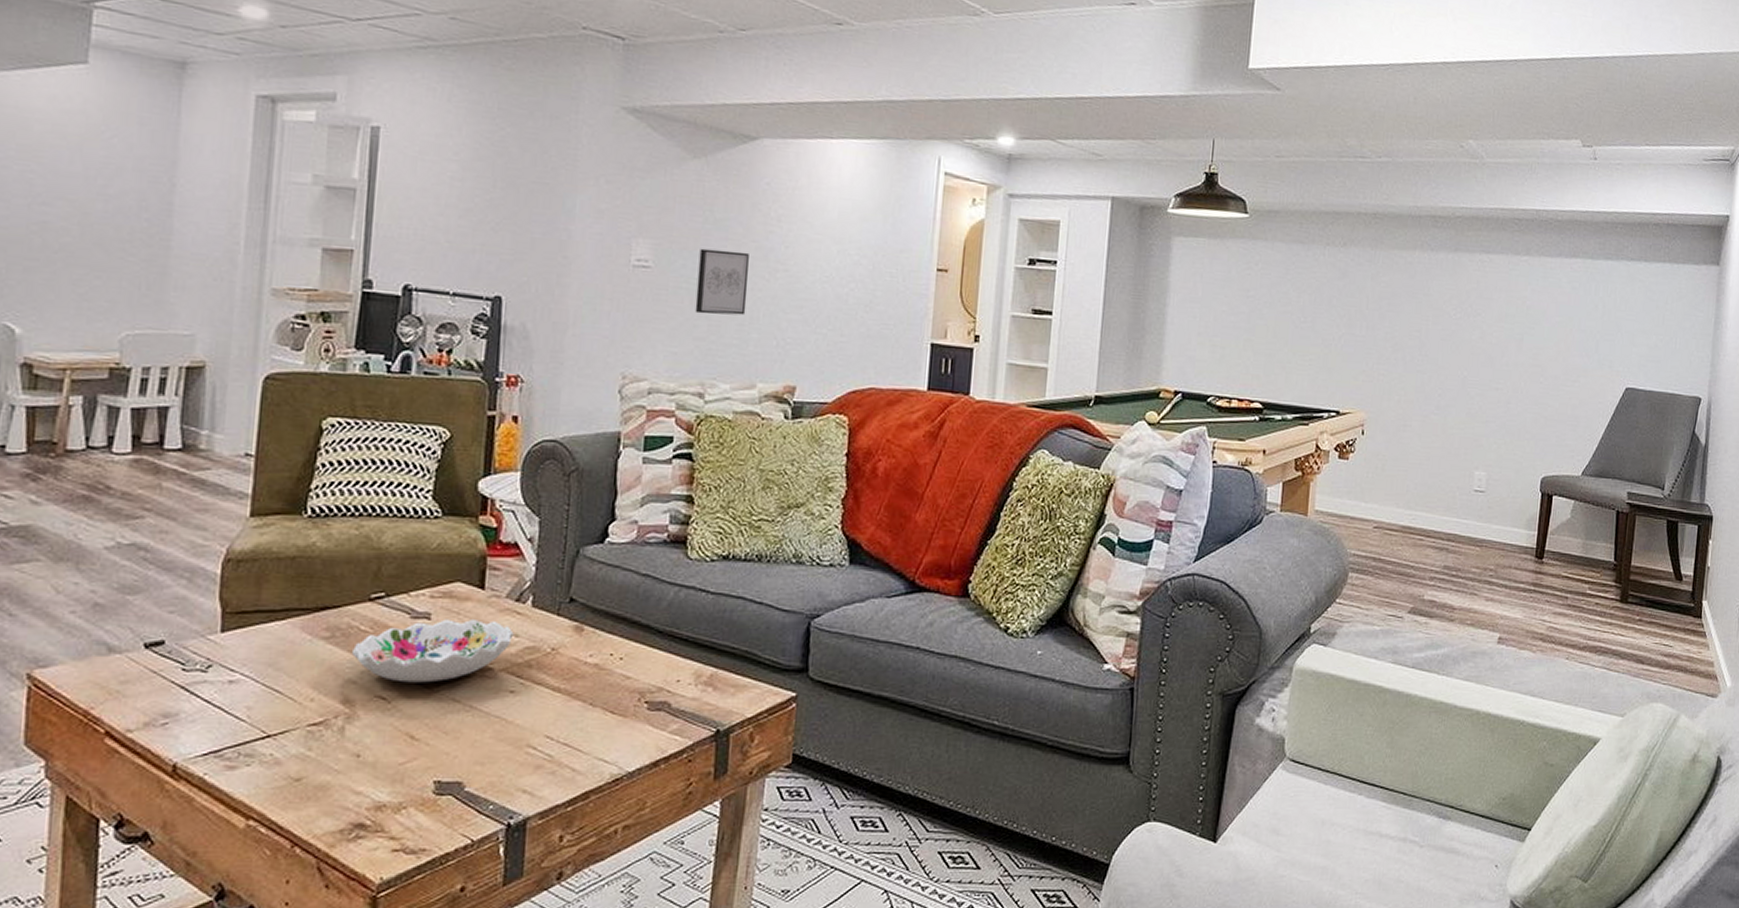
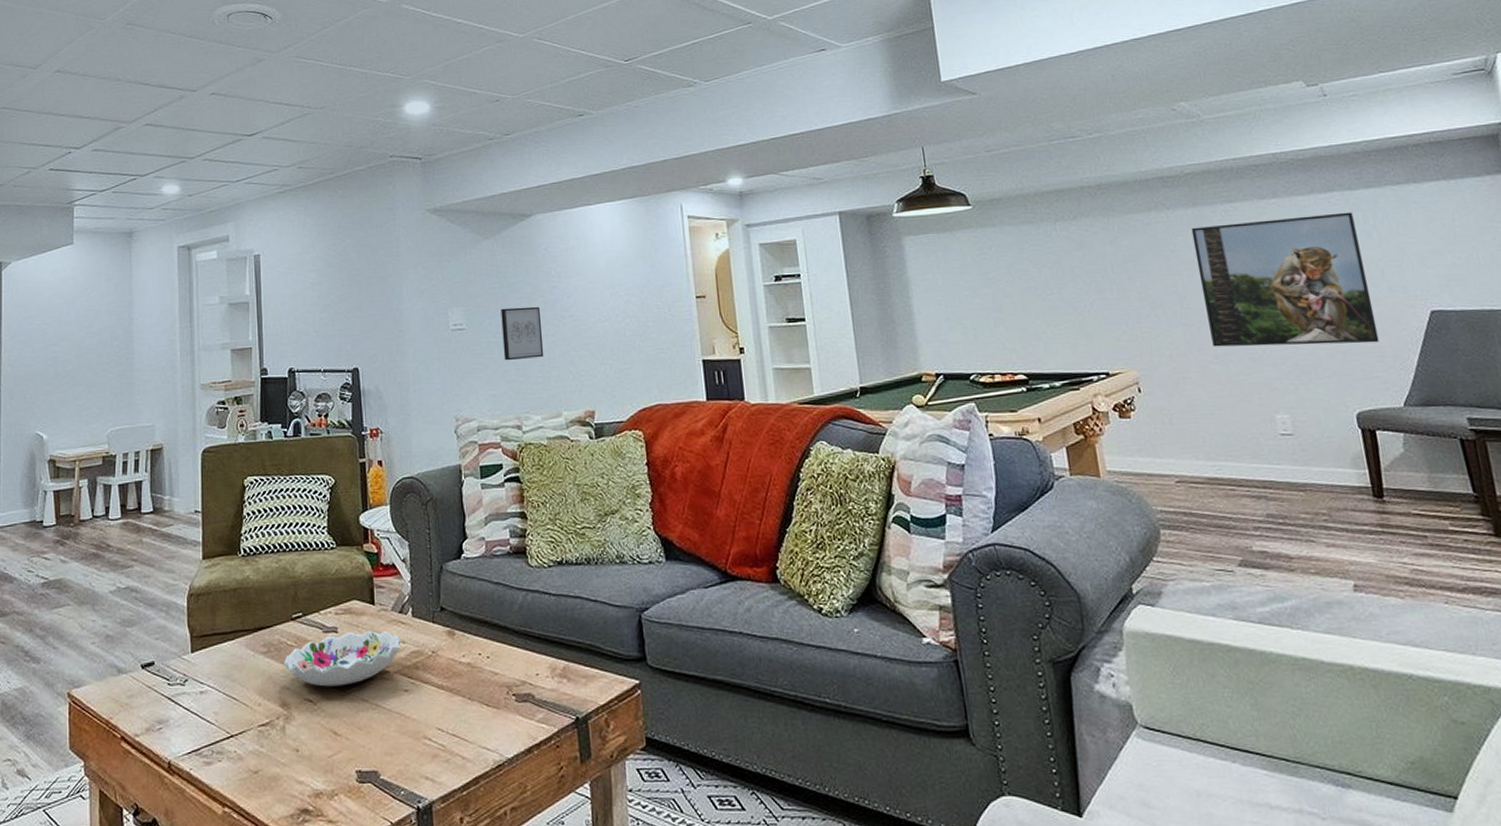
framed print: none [1438,273,1588,412] -> present [1191,212,1380,347]

